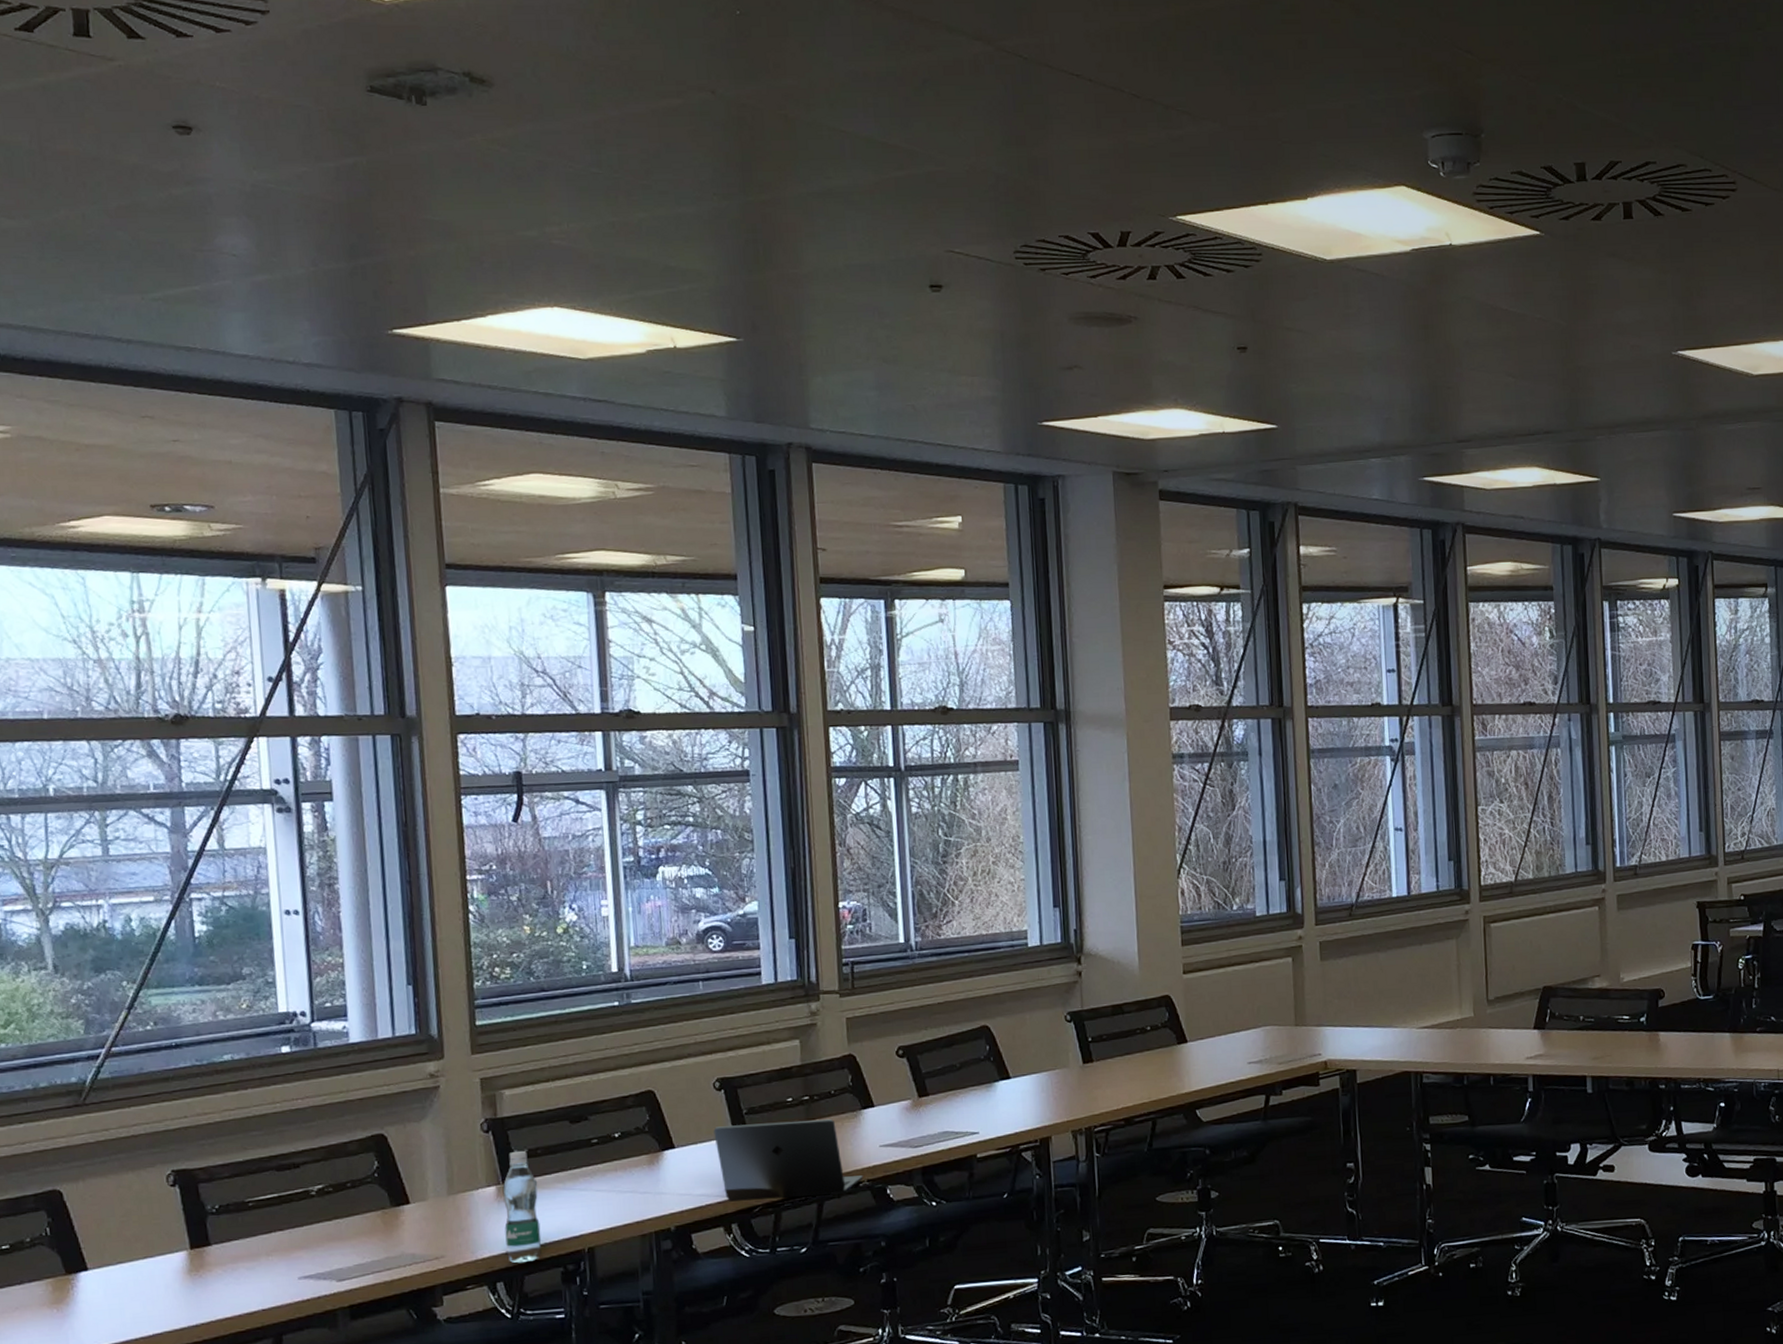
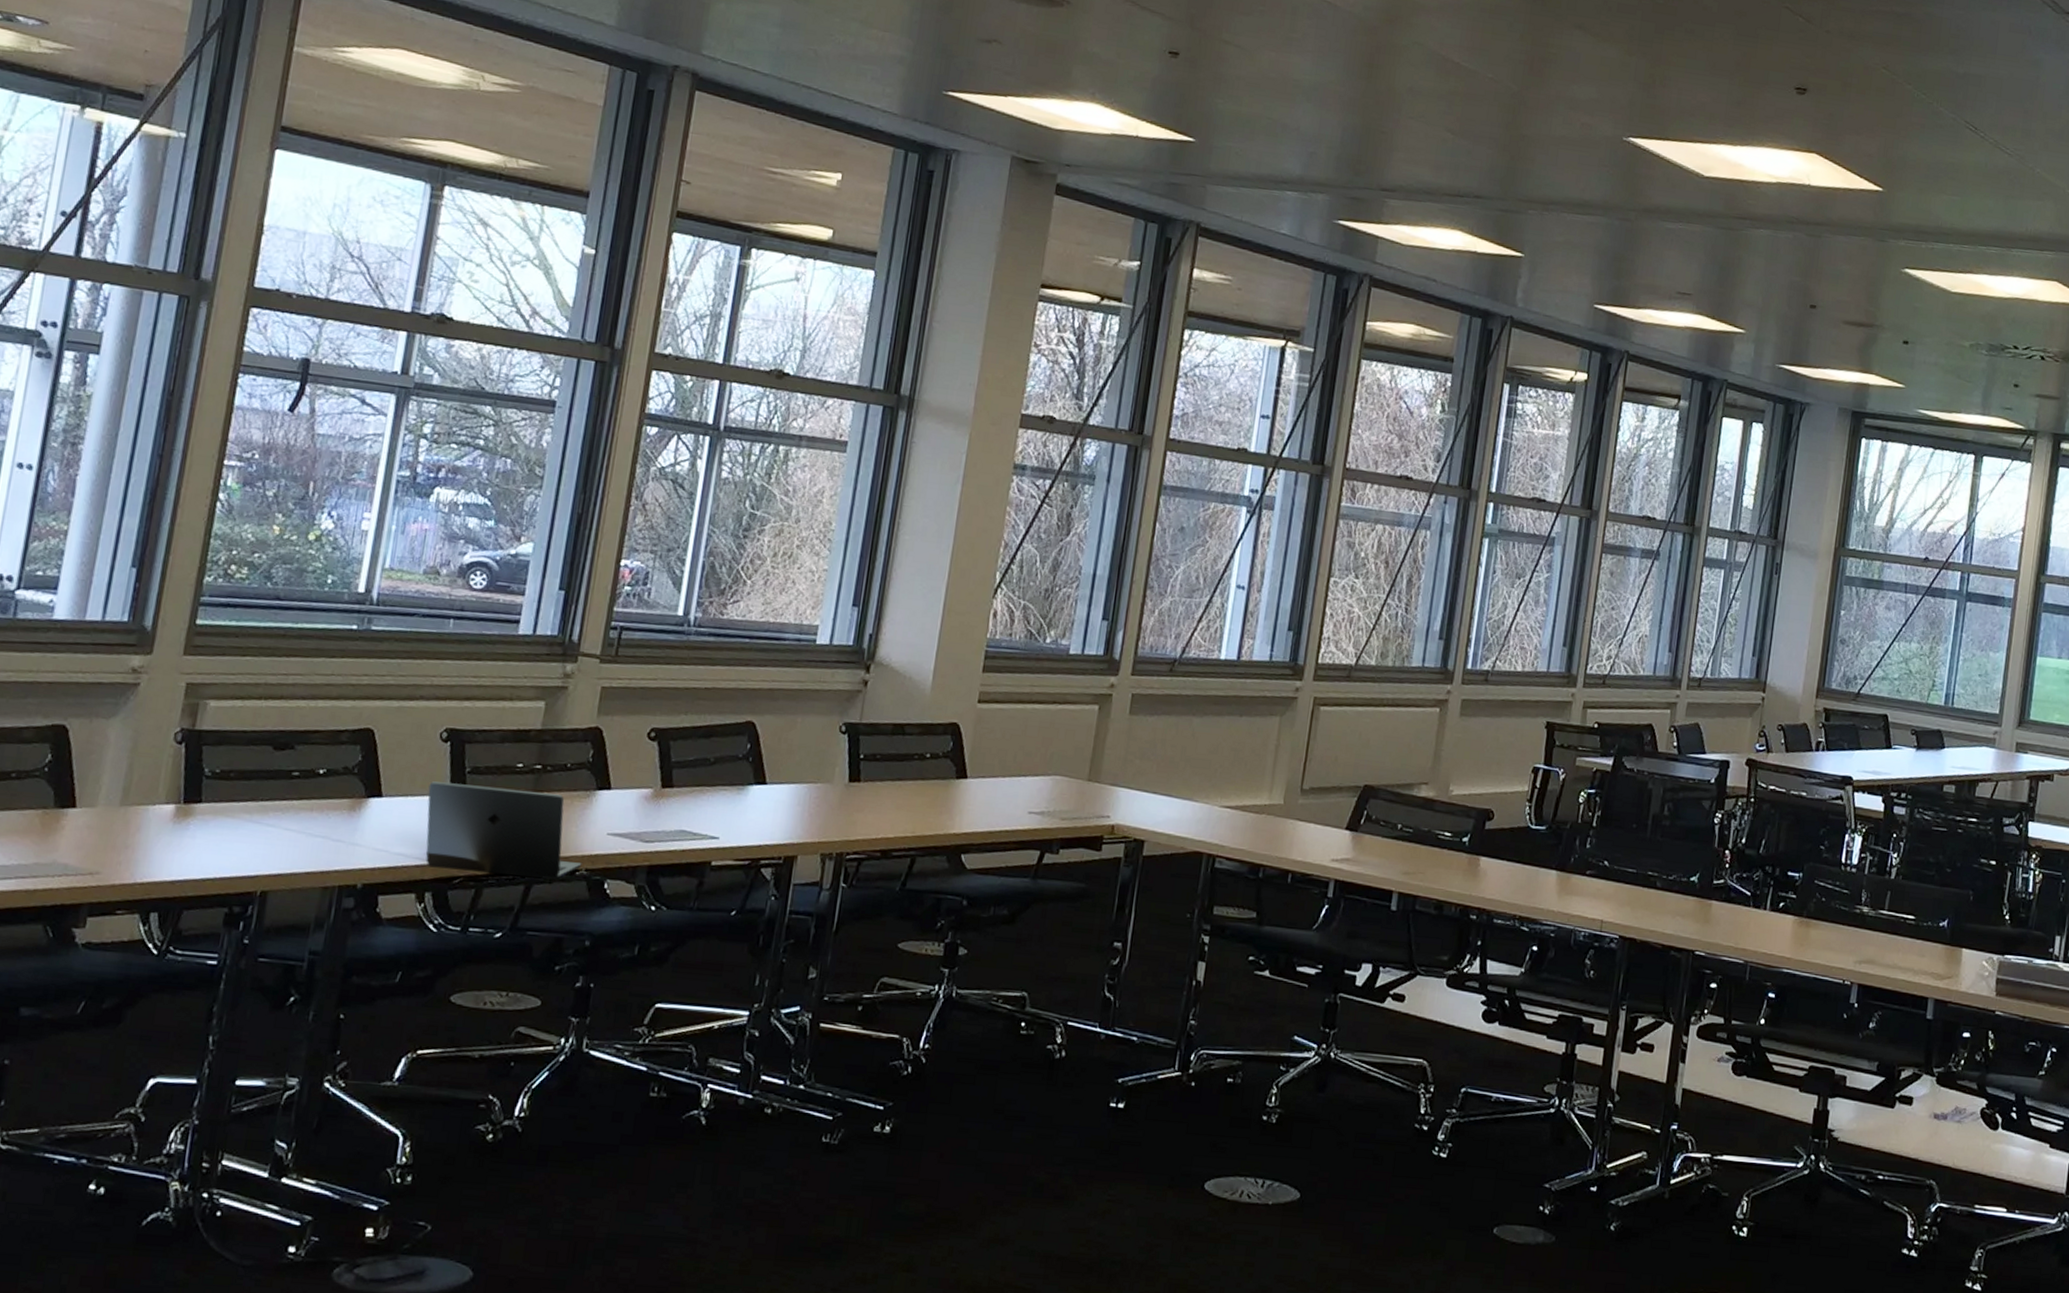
bottle: present [502,1150,542,1263] -> none [169,769,223,896]

